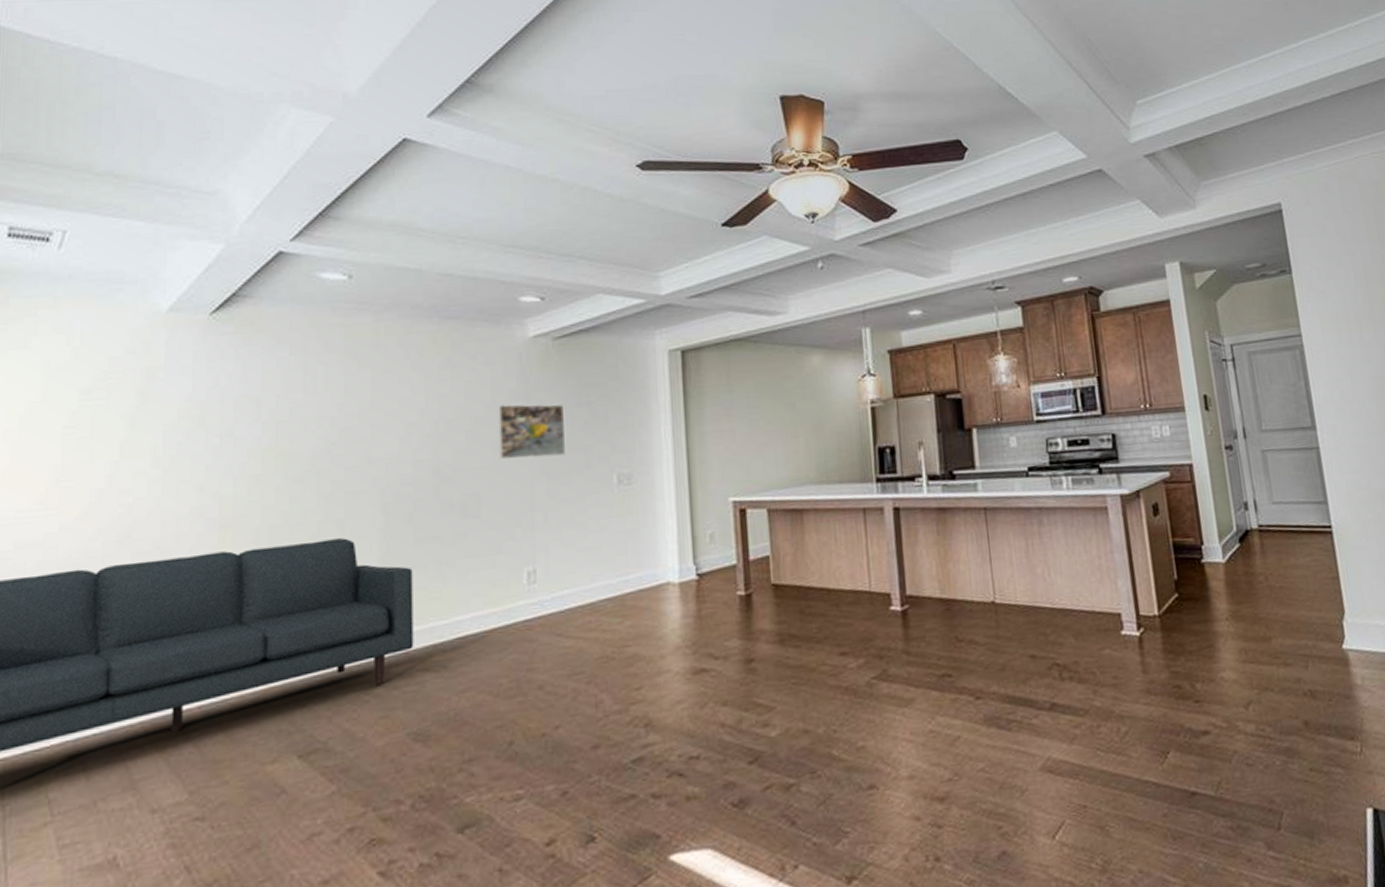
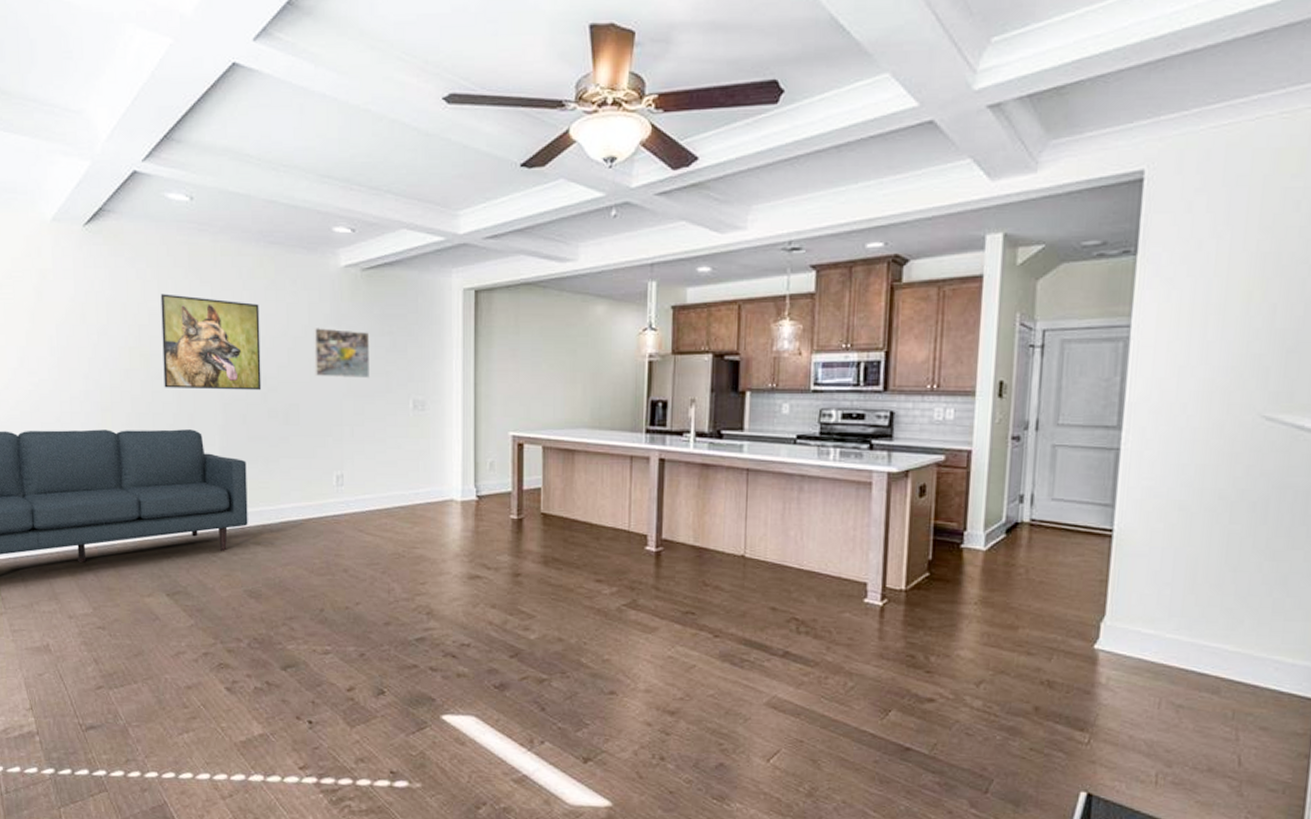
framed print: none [307,382,433,492] -> present [160,294,262,391]

